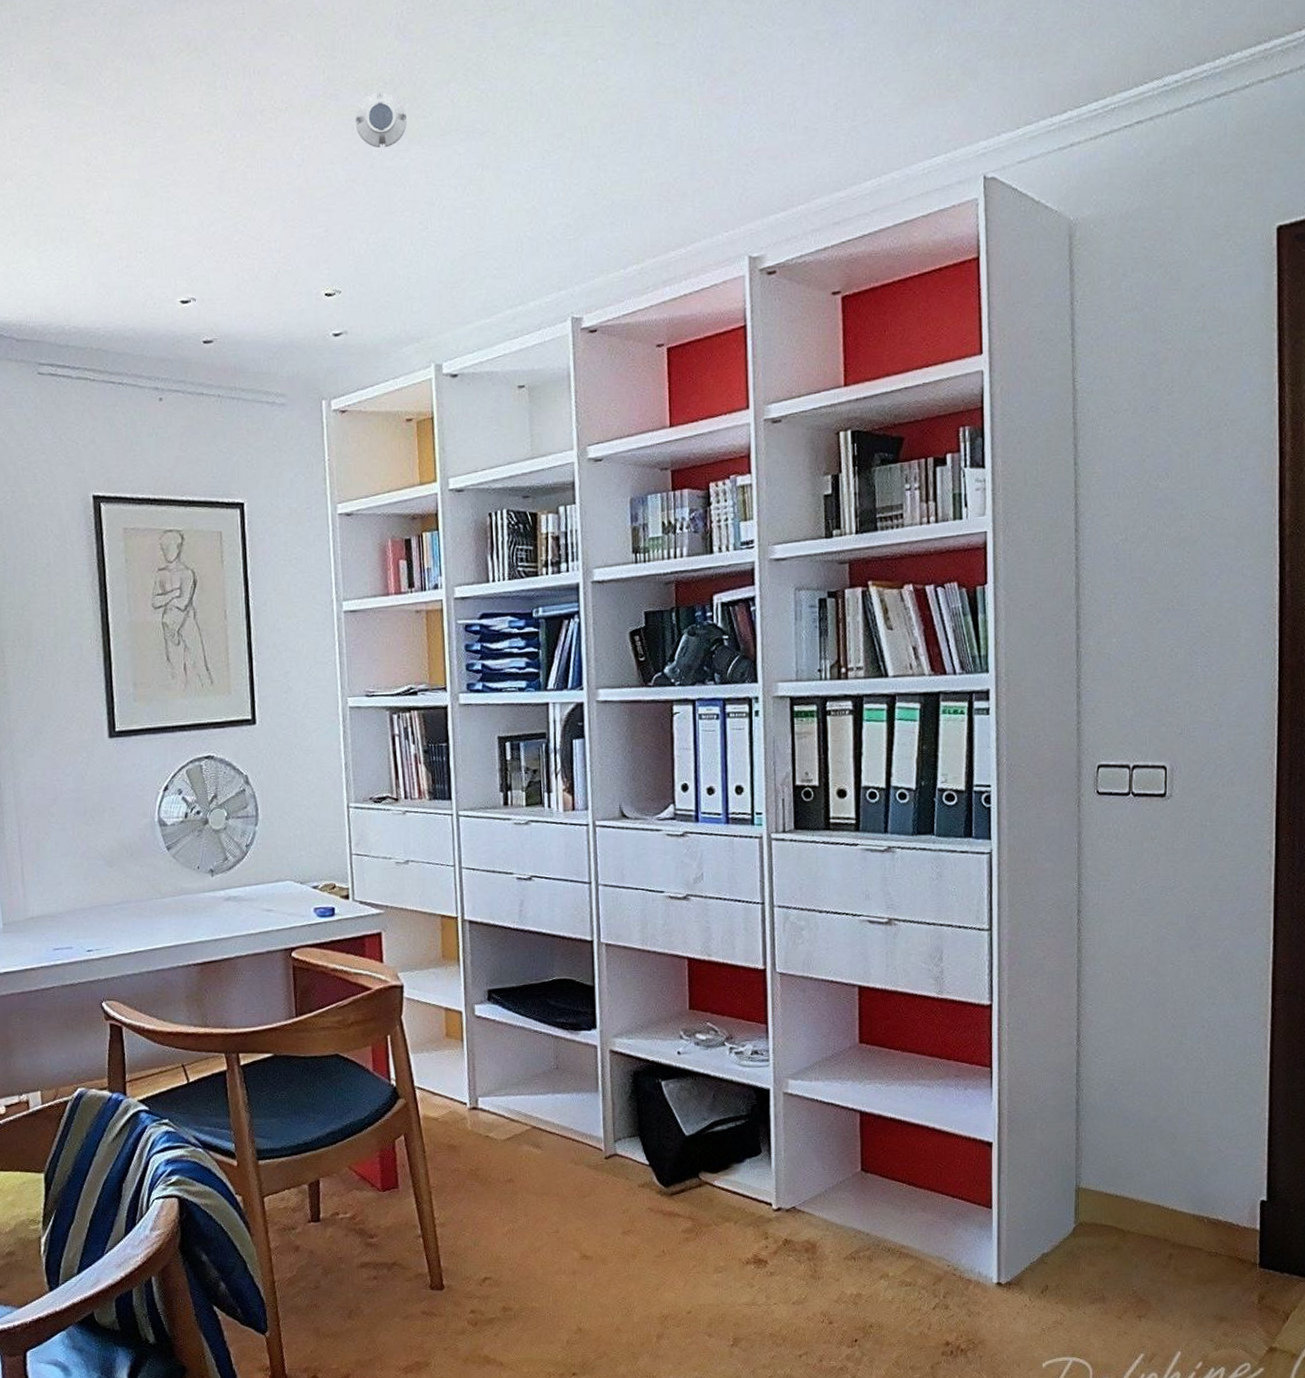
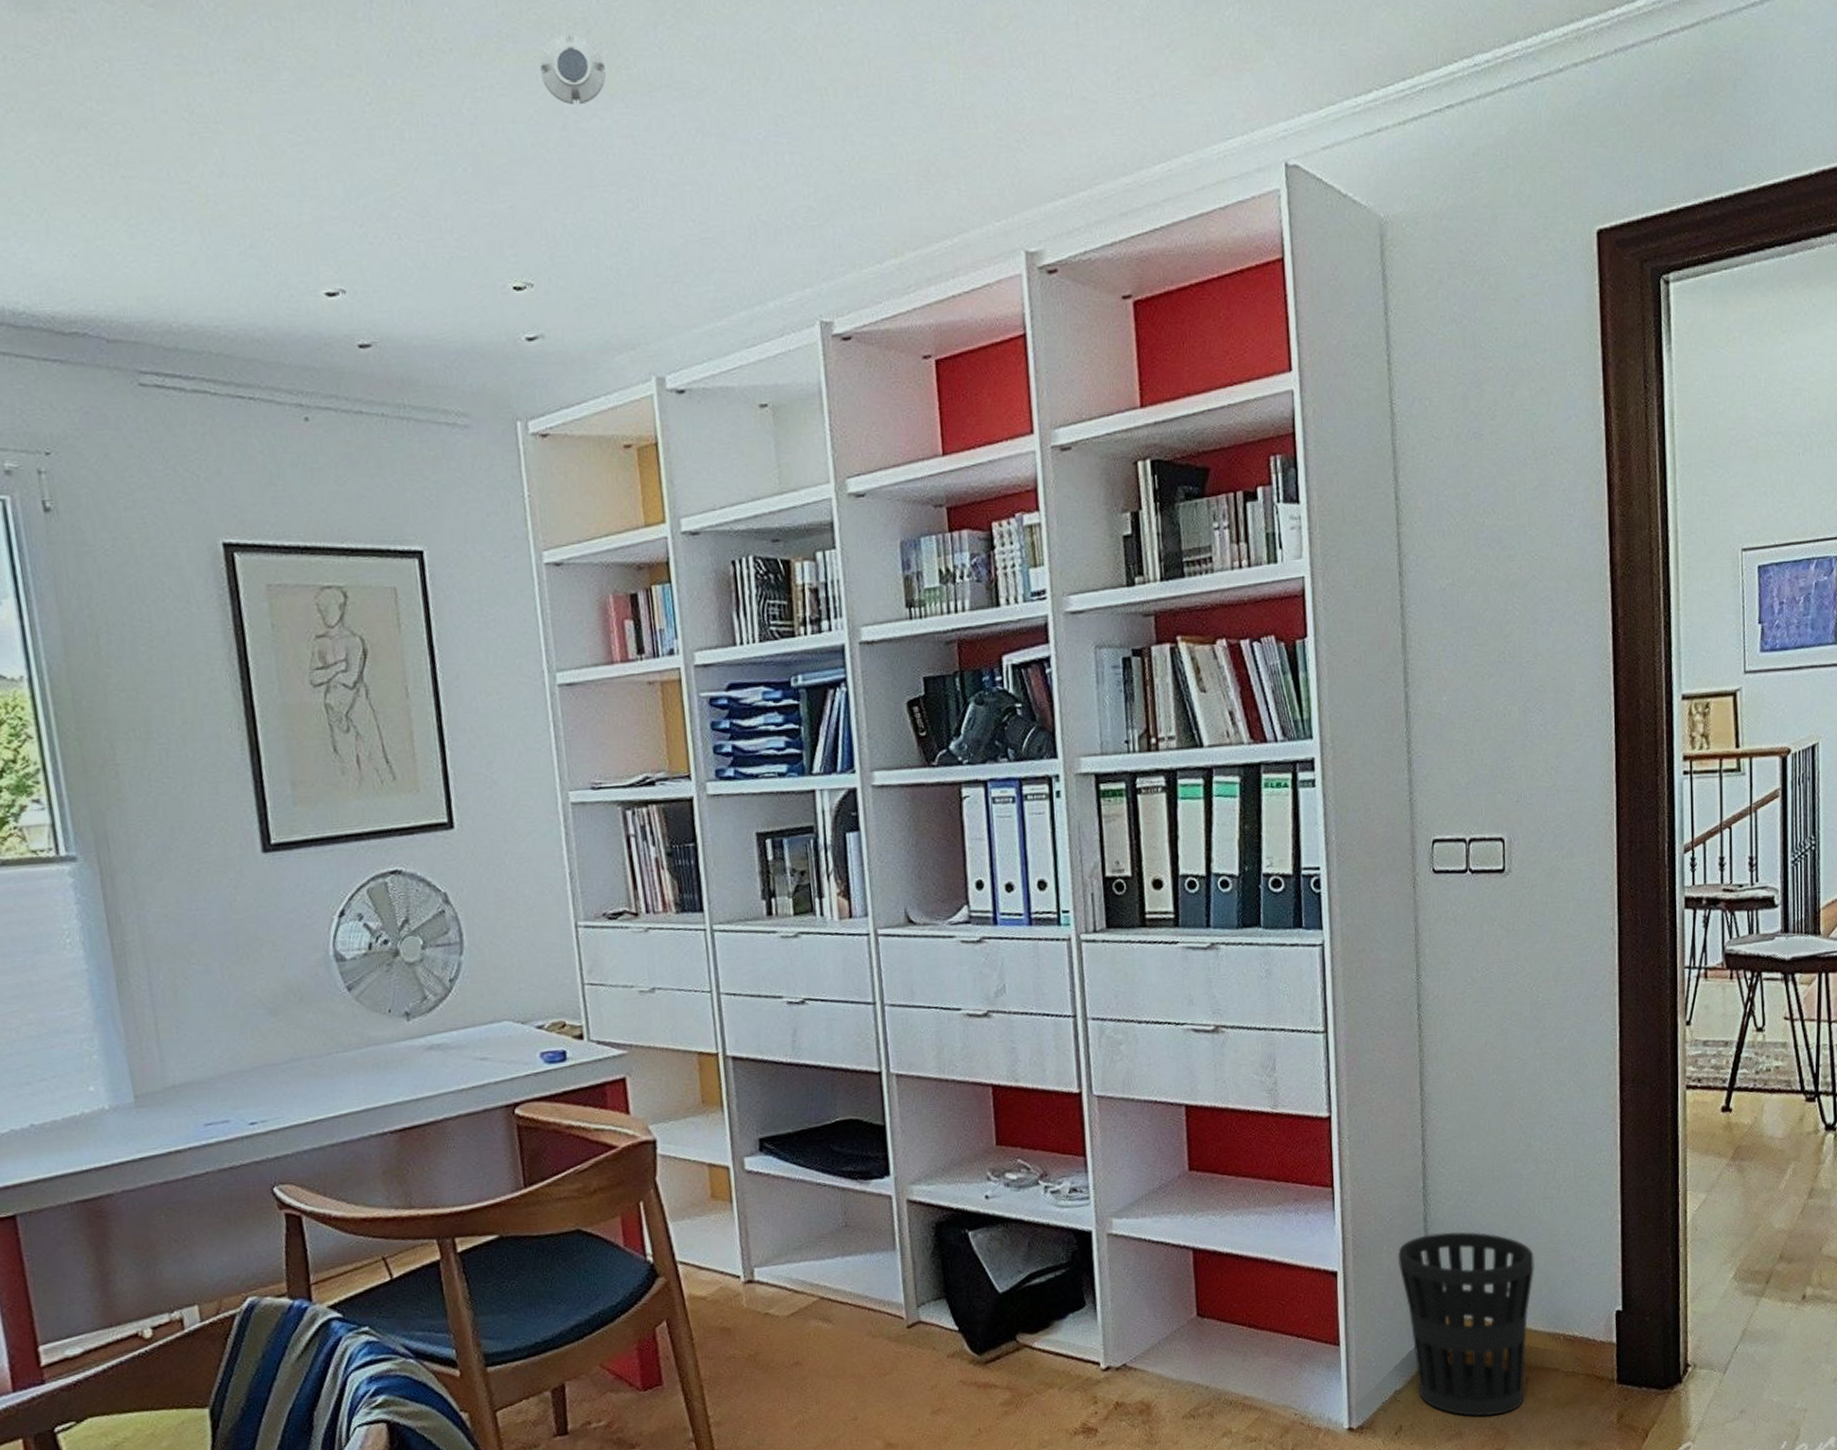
wastebasket: none [1049,1115,1181,1285] -> present [1397,1232,1534,1417]

